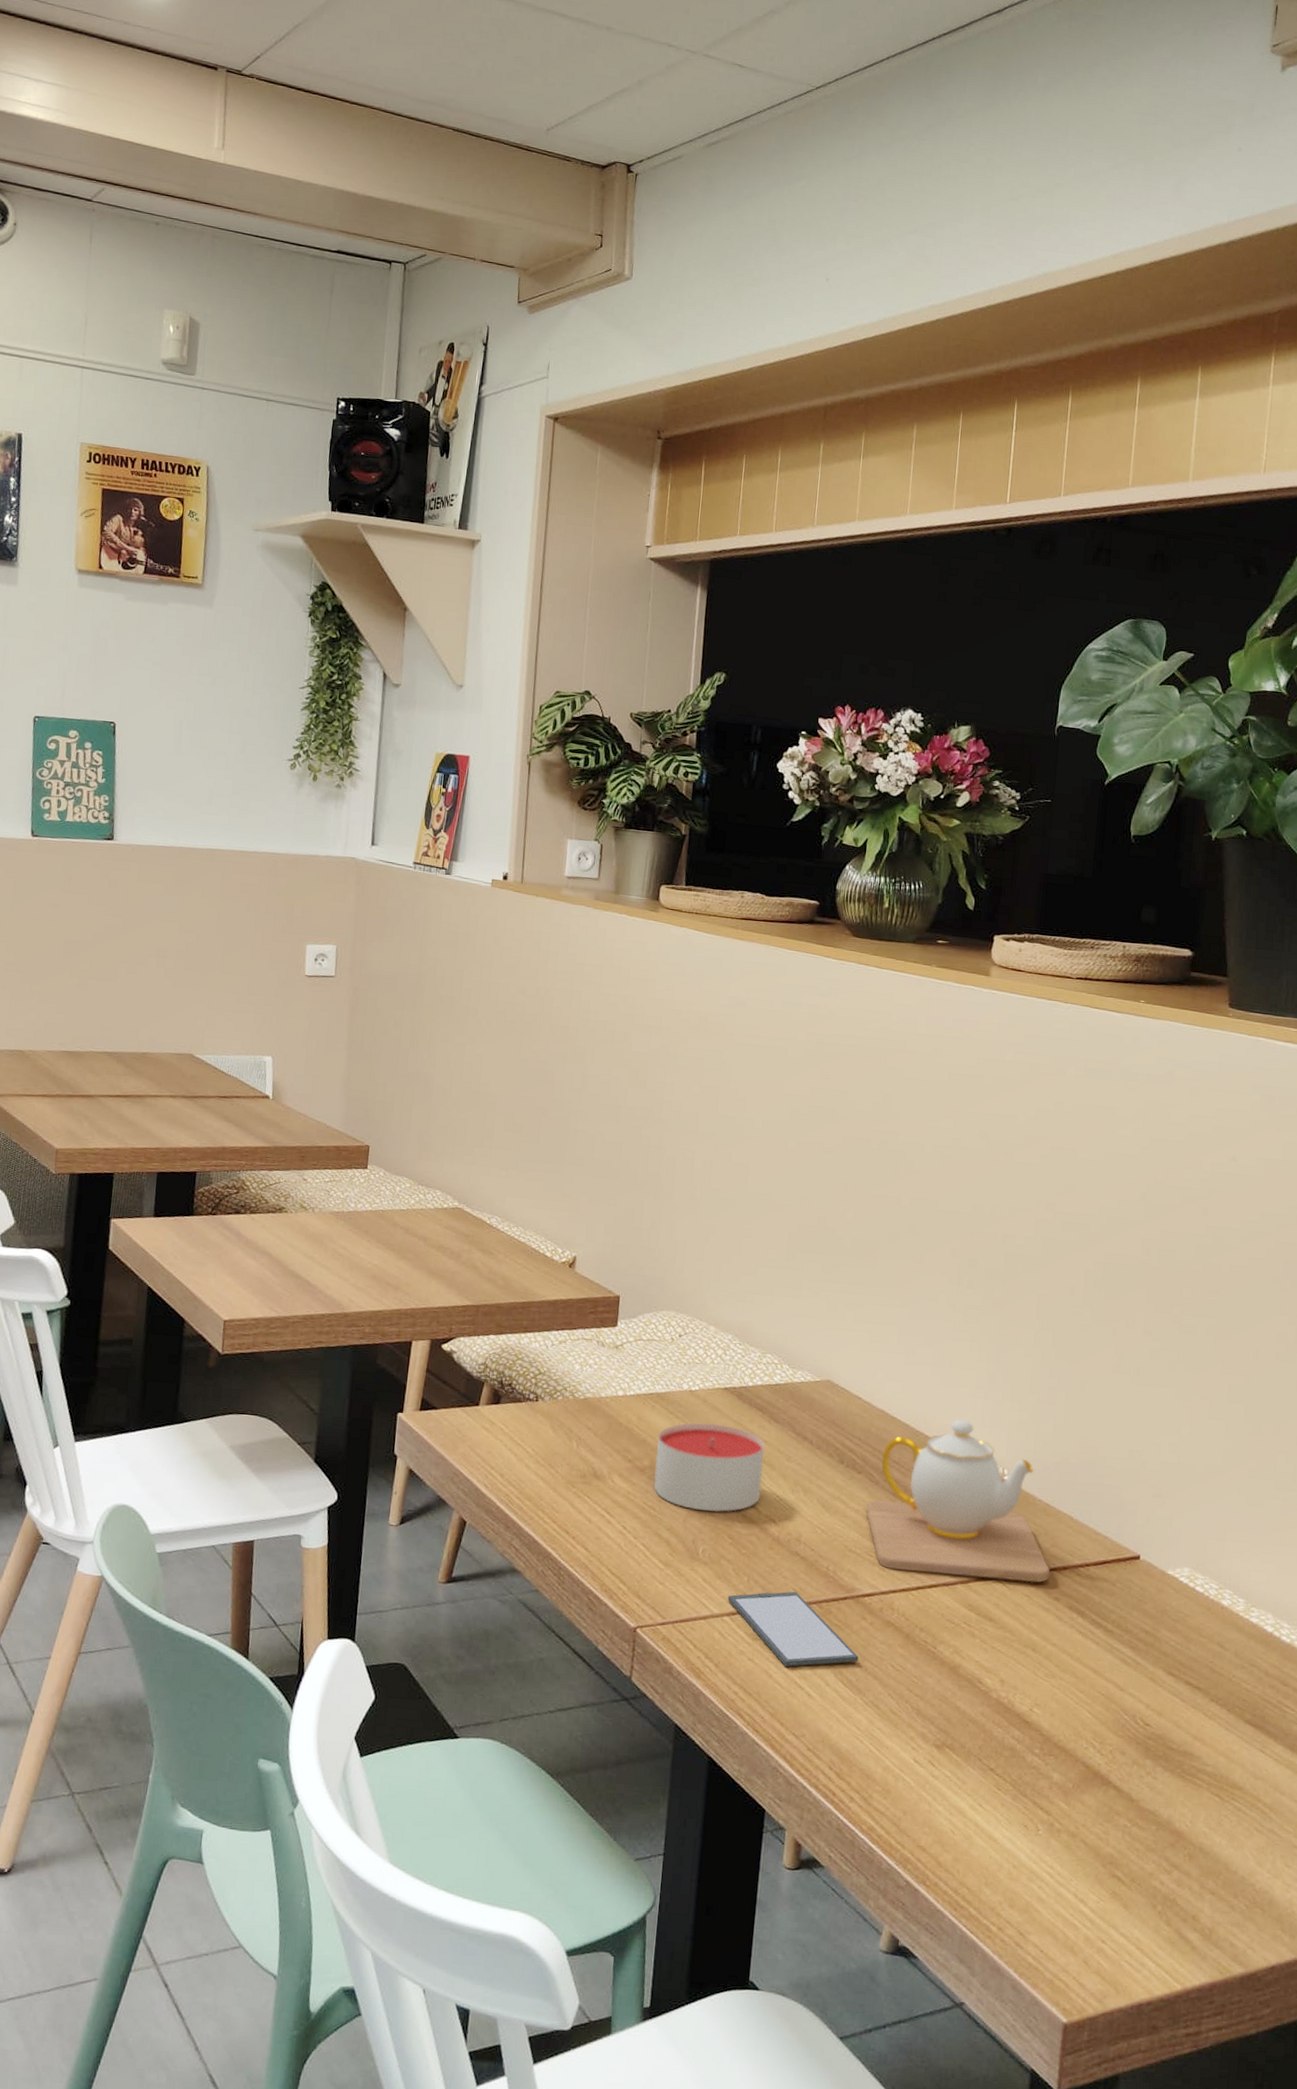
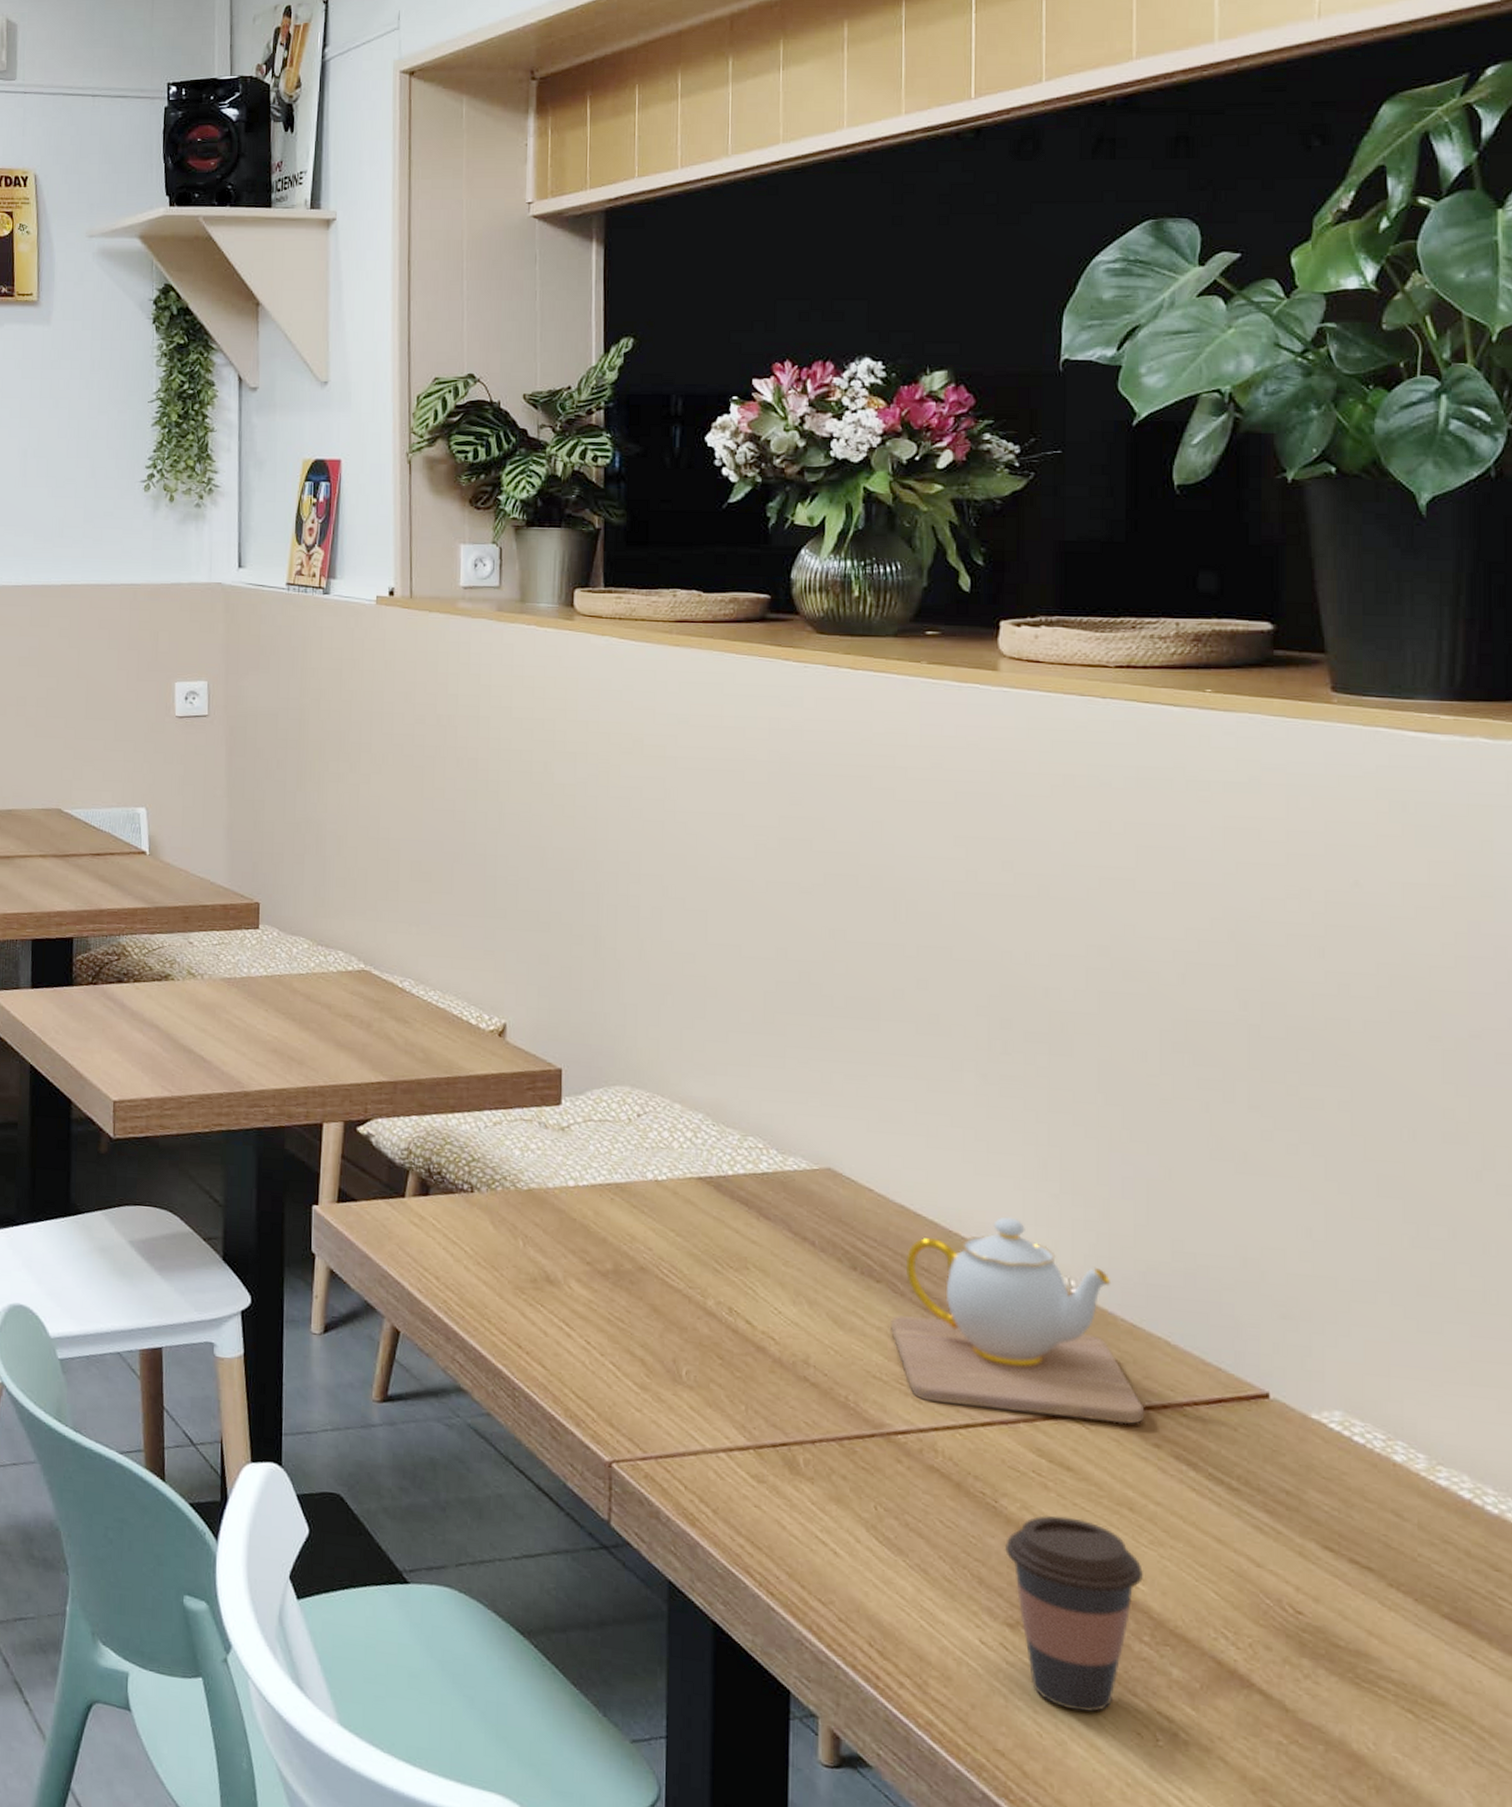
candle: present [653,1422,765,1512] -> none [619,1218,755,1327]
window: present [727,1591,859,1667] -> none [722,1424,896,1517]
coffee cup: none [938,1657,1039,1812] -> present [1004,1515,1143,1712]

